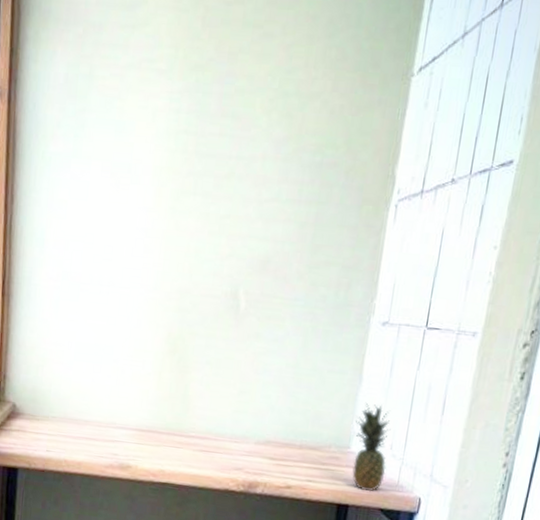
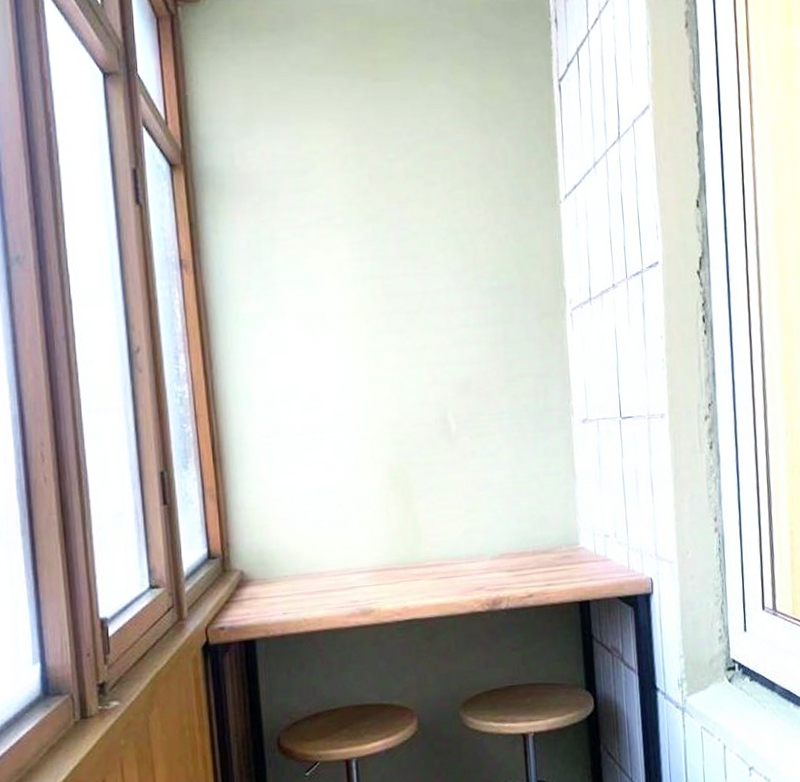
fruit: present [352,402,391,492] -> none [579,497,616,583]

